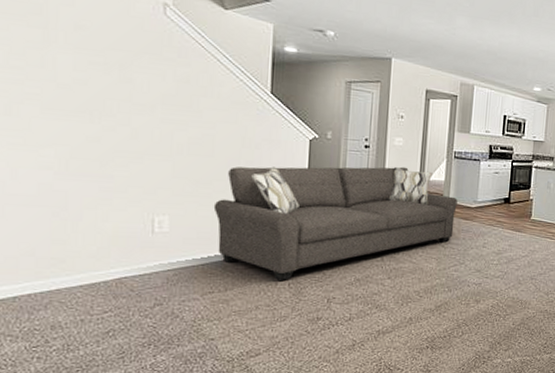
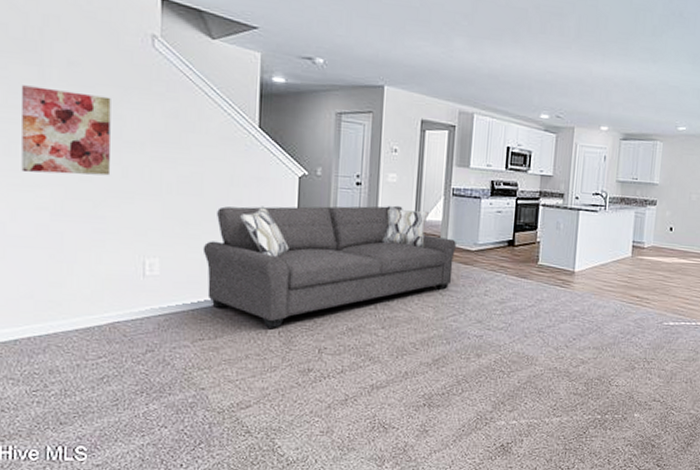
wall art: none [23,47,120,137] -> present [20,85,111,176]

